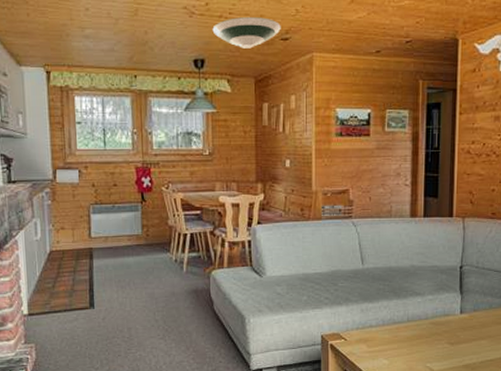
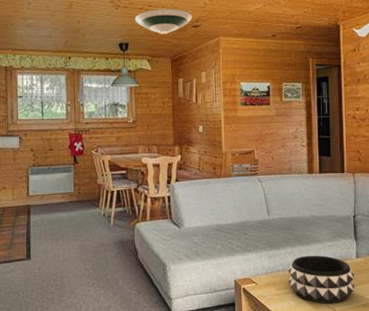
decorative bowl: none [381,309,458,364] -> present [287,255,355,304]

